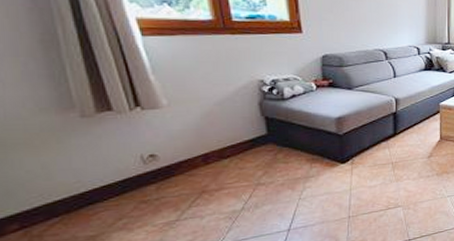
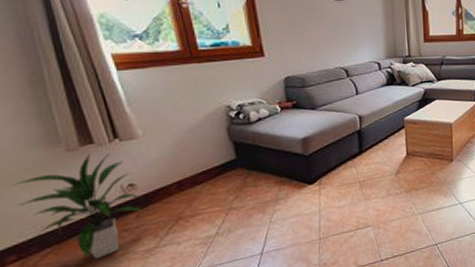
indoor plant: none [18,120,164,230] -> present [13,153,143,258]

